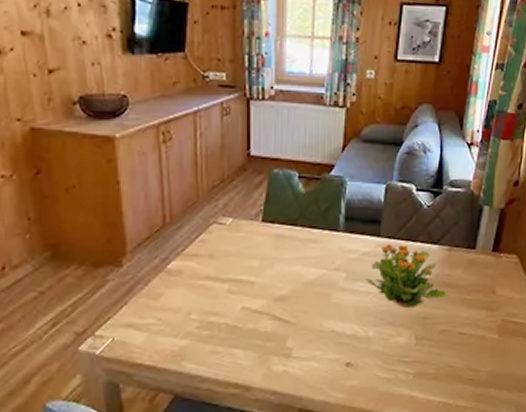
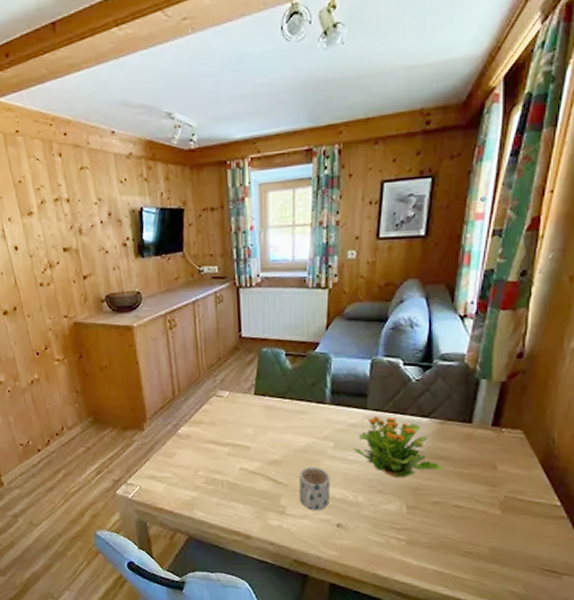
mug: none [307,301,341,351] -> present [298,466,331,511]

